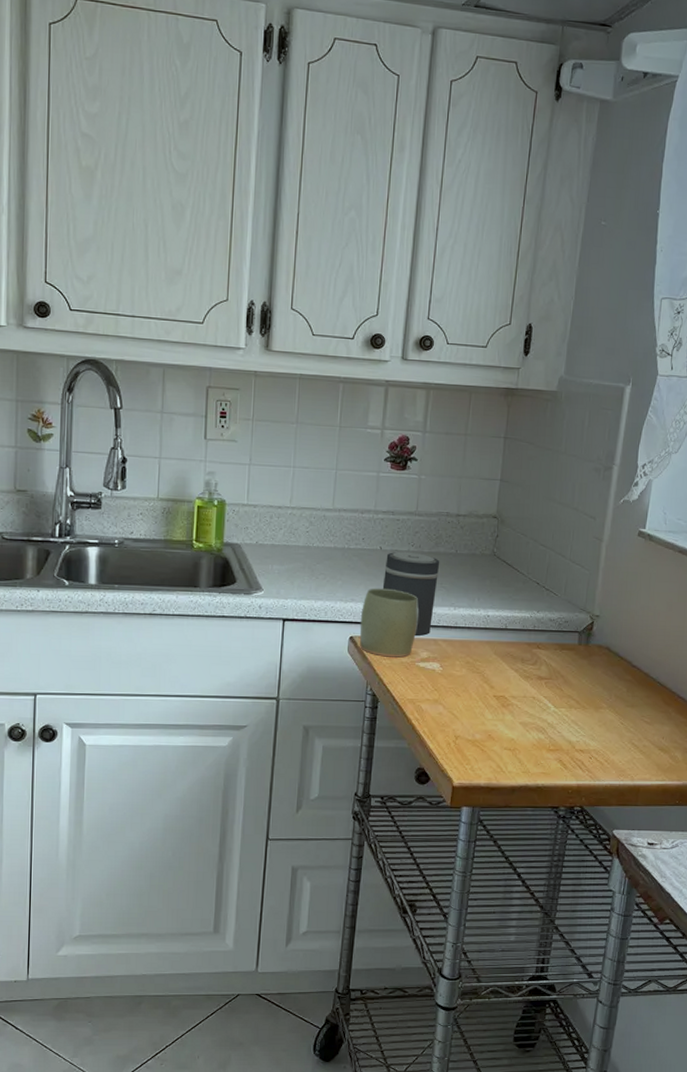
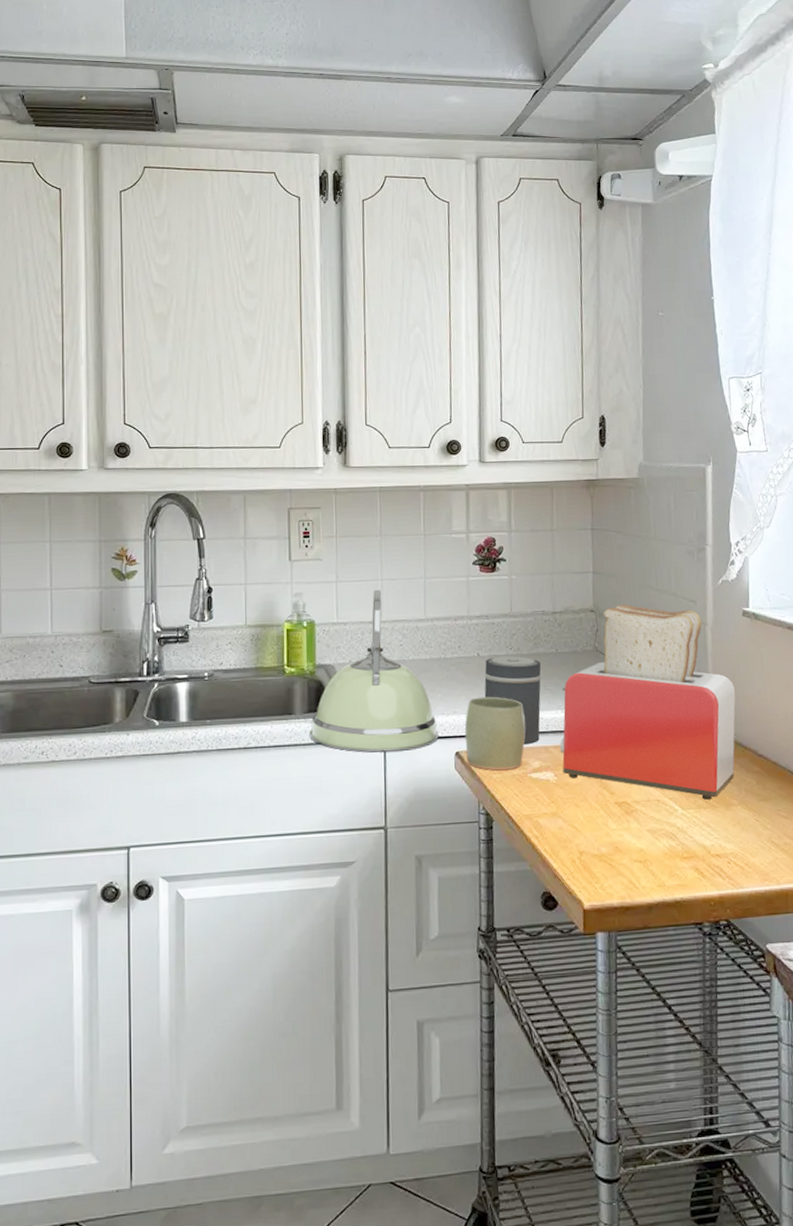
kettle: none [212,475,336,631] -> present [309,589,439,753]
toaster: none [448,513,621,701] -> present [559,604,736,800]

